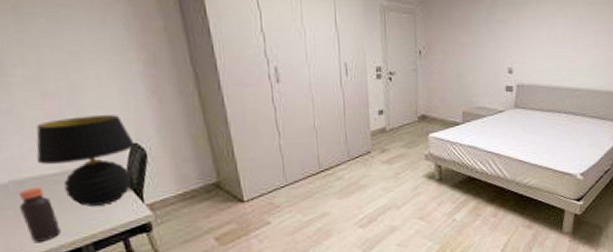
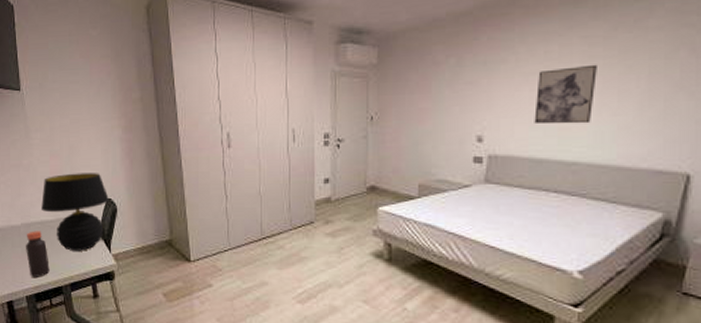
wall art: none [550,9,594,58] -> present [534,64,597,125]

